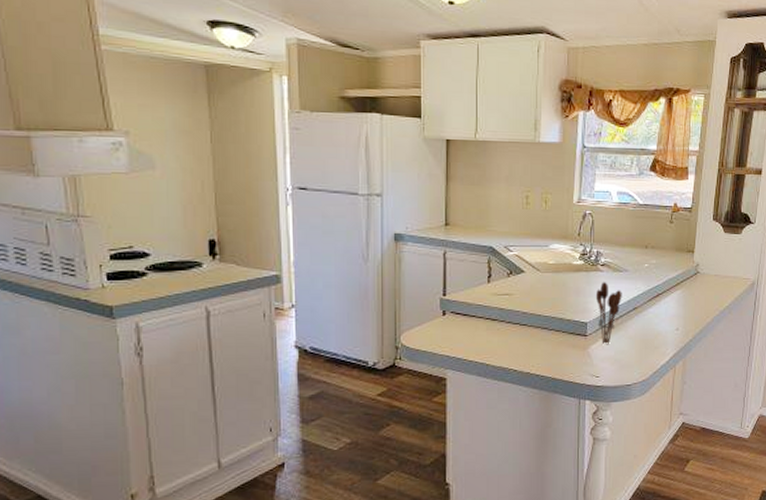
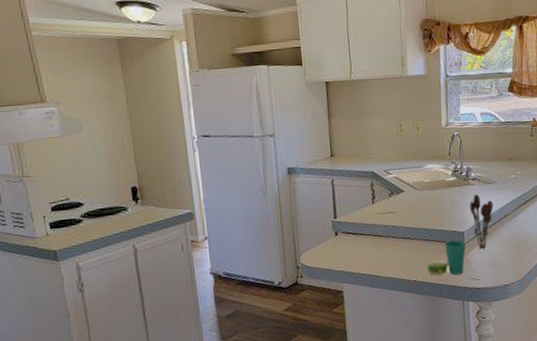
cup: none [542,331,588,369] -> present [426,240,466,276]

